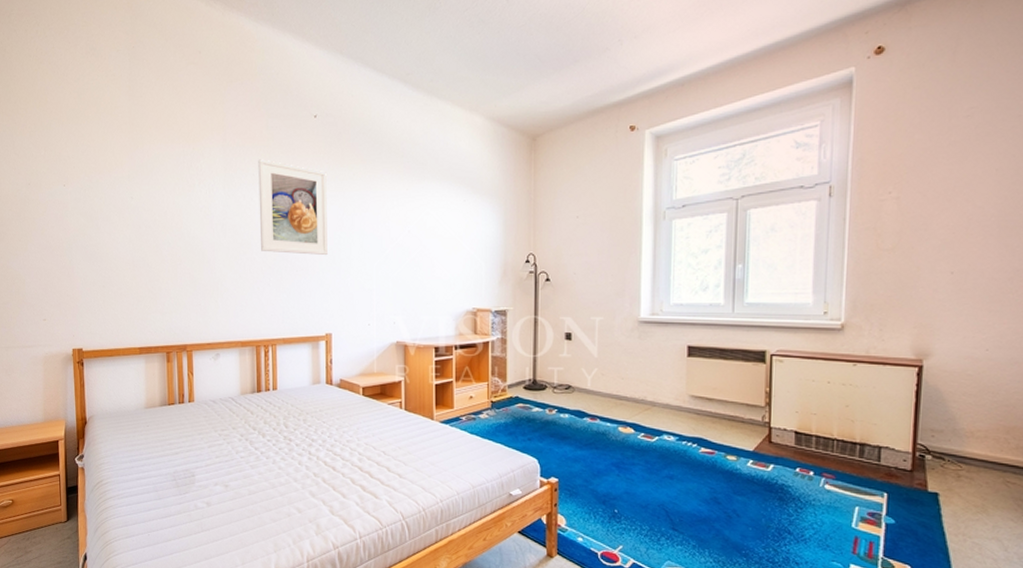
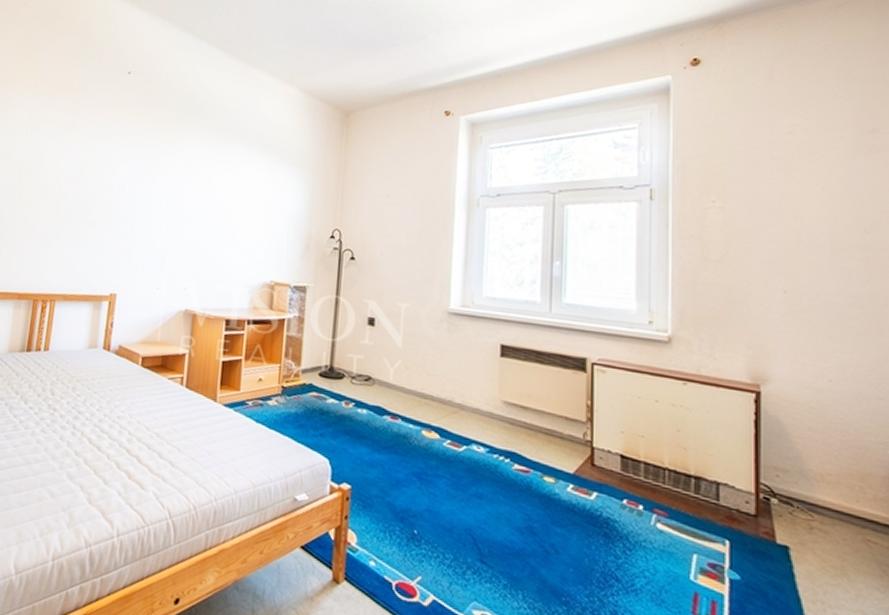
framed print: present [258,159,328,256] -> none [55,108,133,211]

